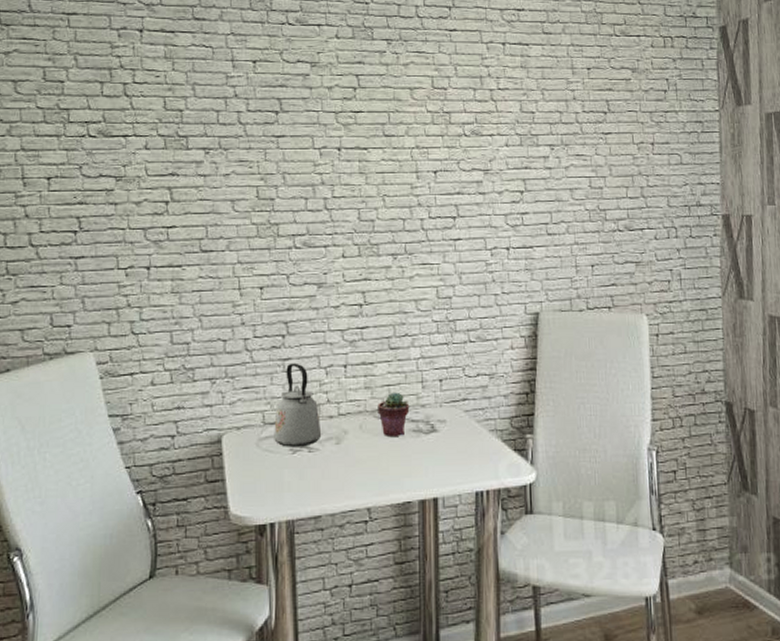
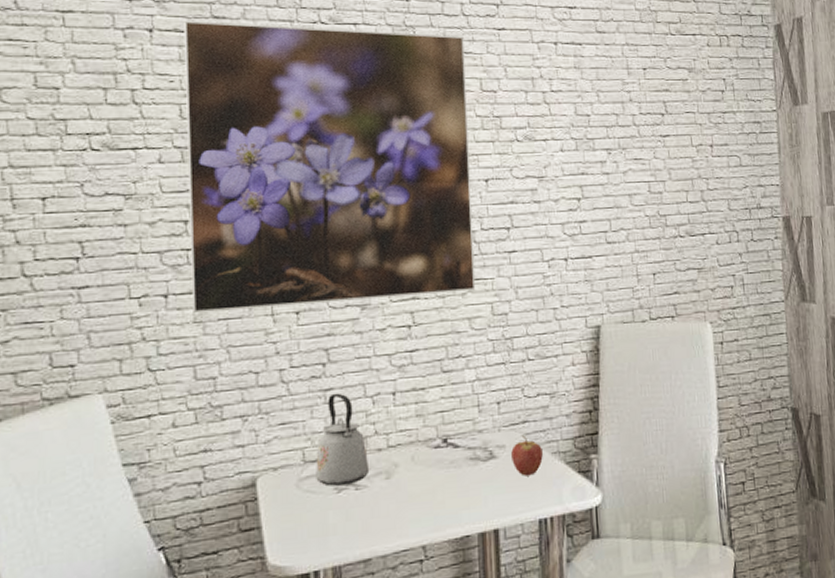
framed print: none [169,21,423,284] -> present [184,20,476,313]
potted succulent: present [378,392,410,438] -> none [431,418,466,468]
fruit: none [451,412,481,450] -> present [511,435,543,476]

